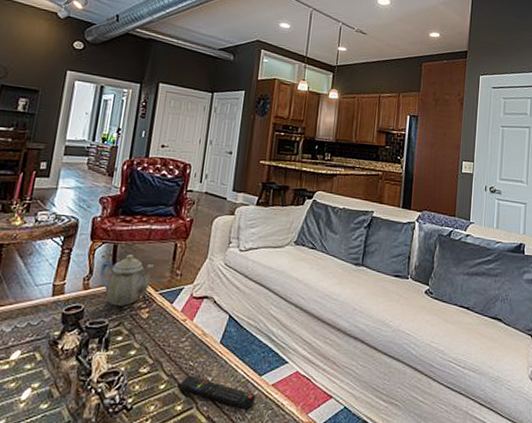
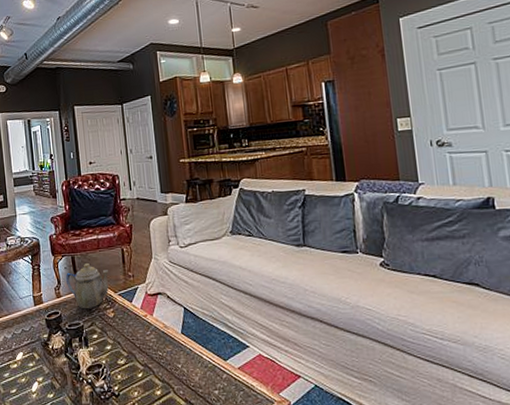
remote control: present [177,375,256,410] -> none [153,363,226,392]

